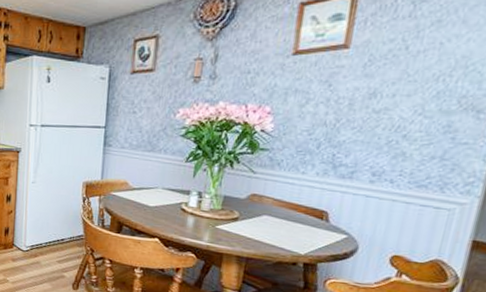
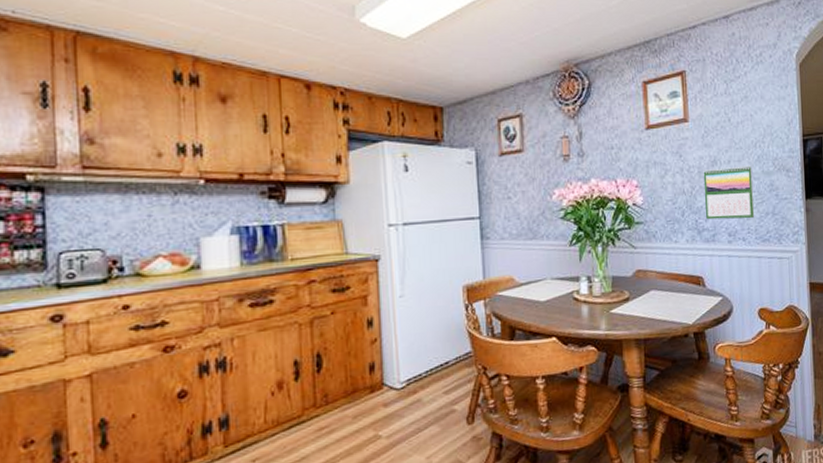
calendar: none [347,101,425,161] -> present [703,165,755,220]

